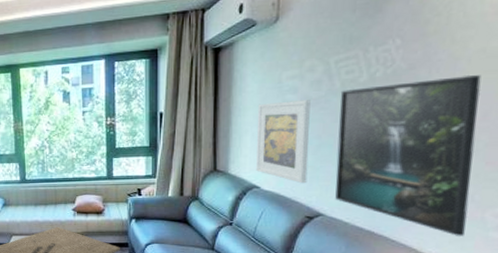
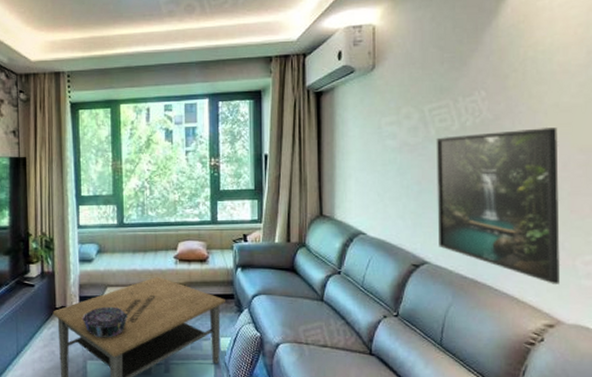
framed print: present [256,100,311,184] -> none [360,146,411,230]

